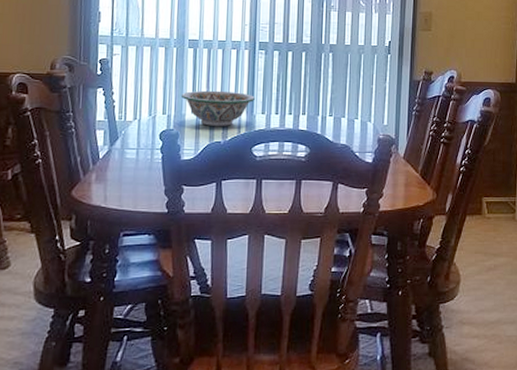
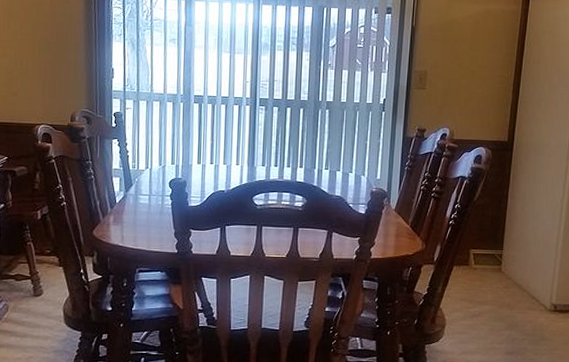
decorative bowl: present [182,90,255,126] -> none [188,143,256,177]

